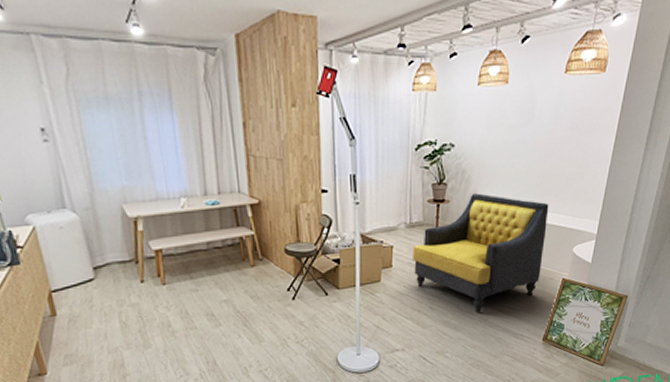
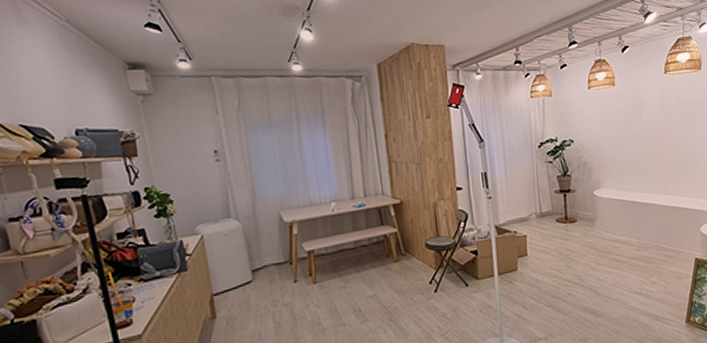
armchair: present [413,193,549,313] -> none [545,182,673,297]

